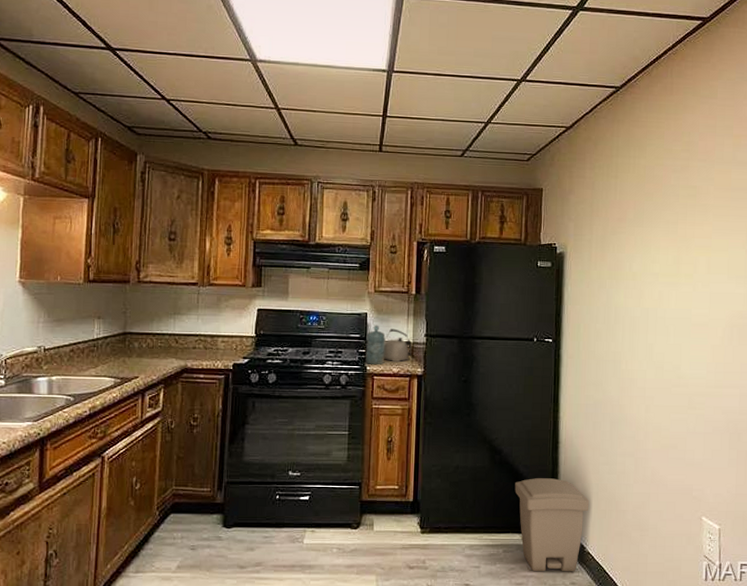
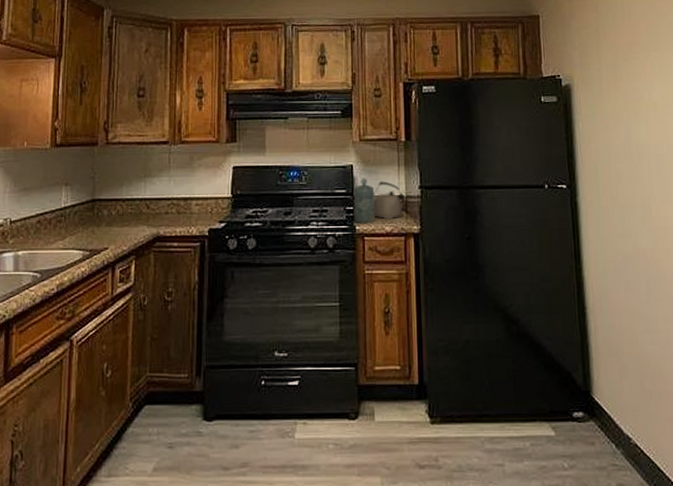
trash can: present [515,478,590,572] -> none [537,352,631,471]

